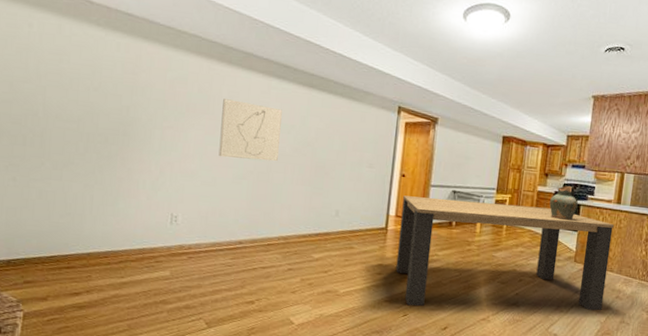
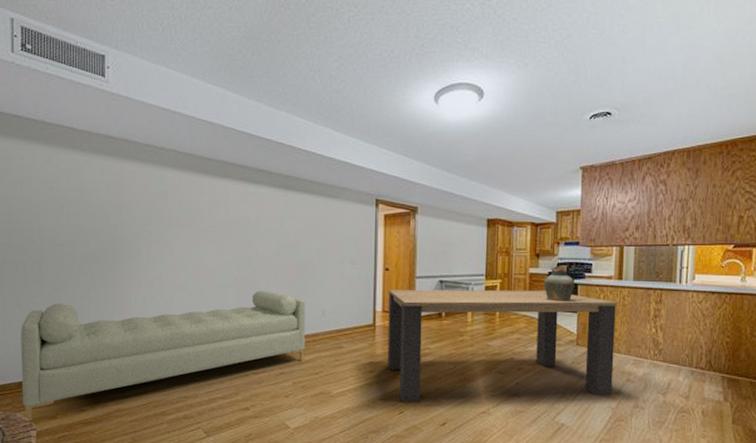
sofa: none [10,180,321,303] -> present [21,290,306,422]
wall art: present [218,99,282,162] -> none [203,209,261,267]

